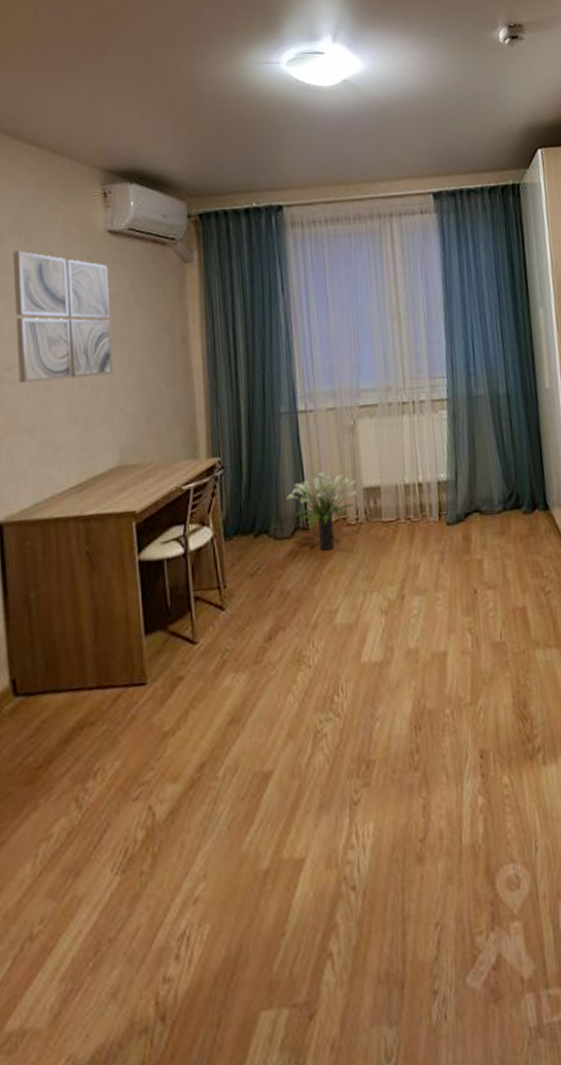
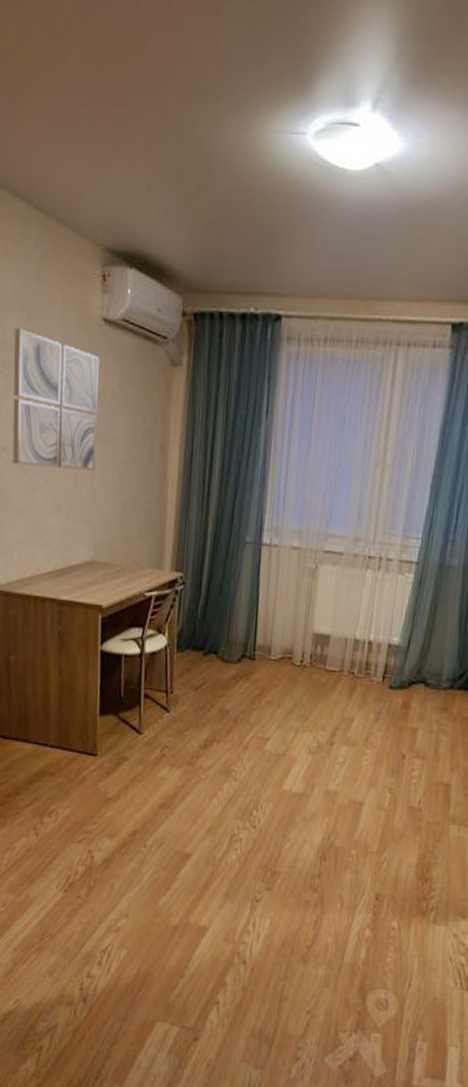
potted plant: present [287,471,357,551] -> none [239,608,307,683]

